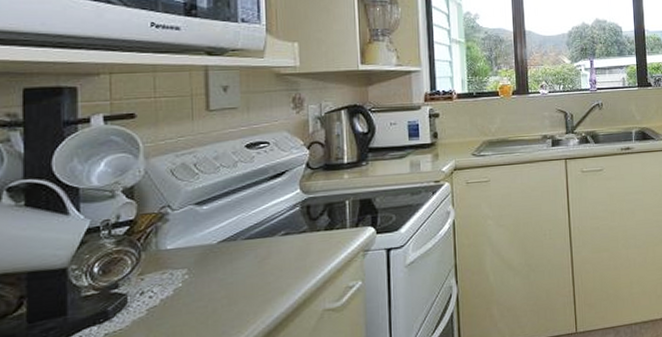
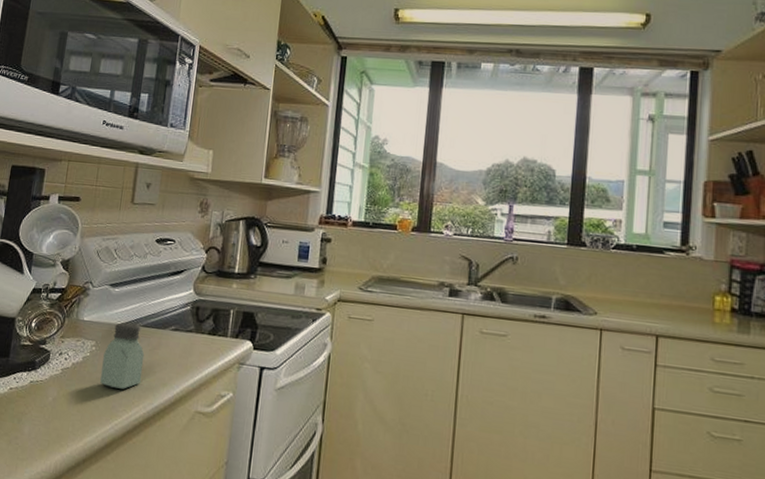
saltshaker: none [201,239,254,313] -> present [100,322,145,389]

